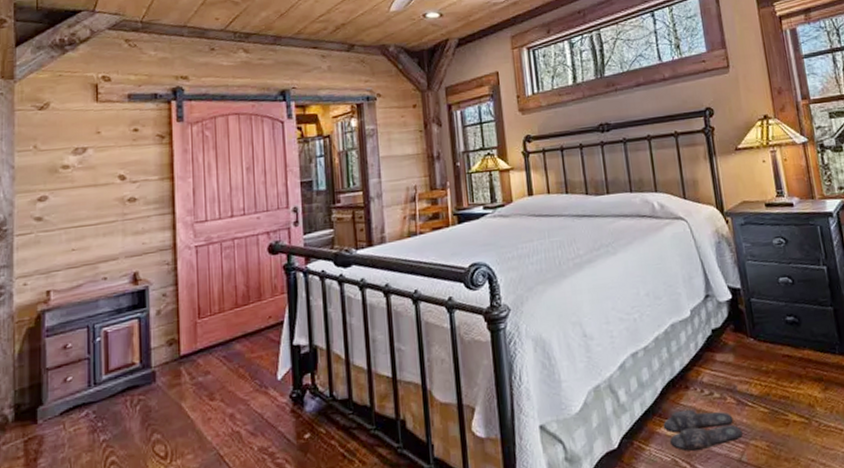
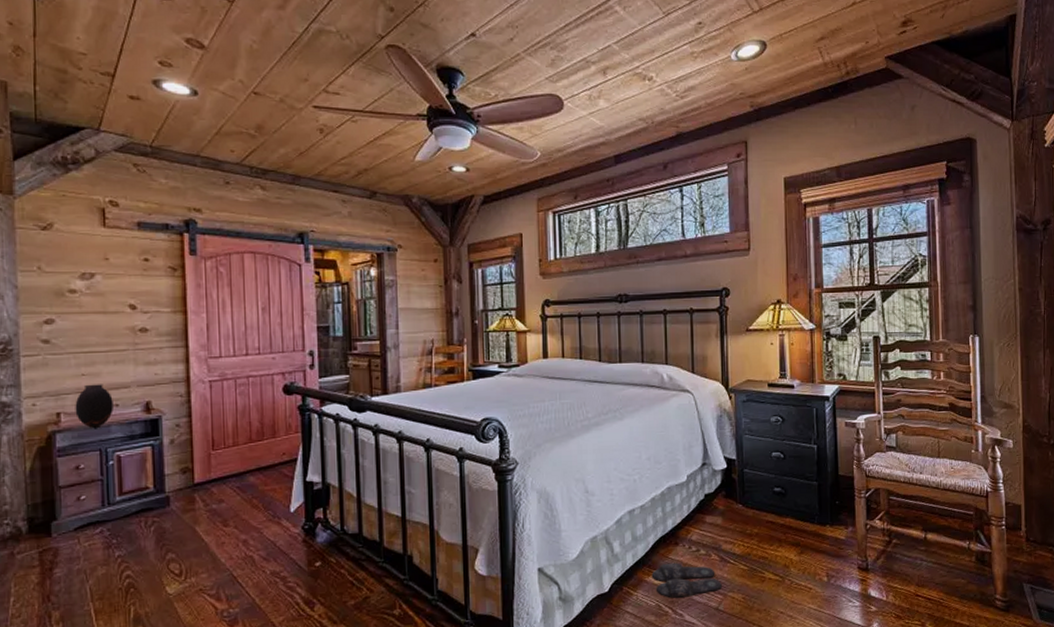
vase: none [64,257,102,304] -> present [75,384,113,428]

